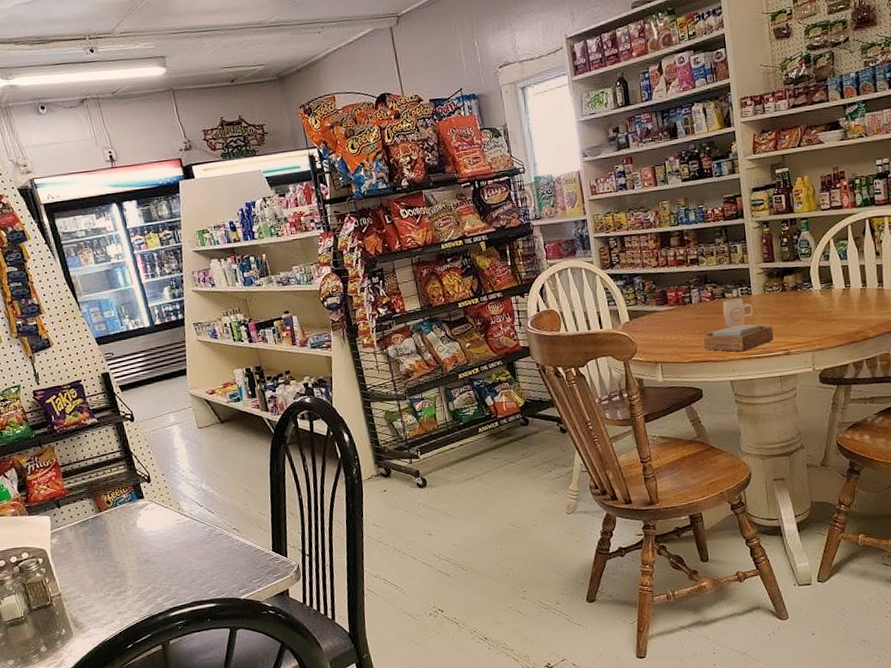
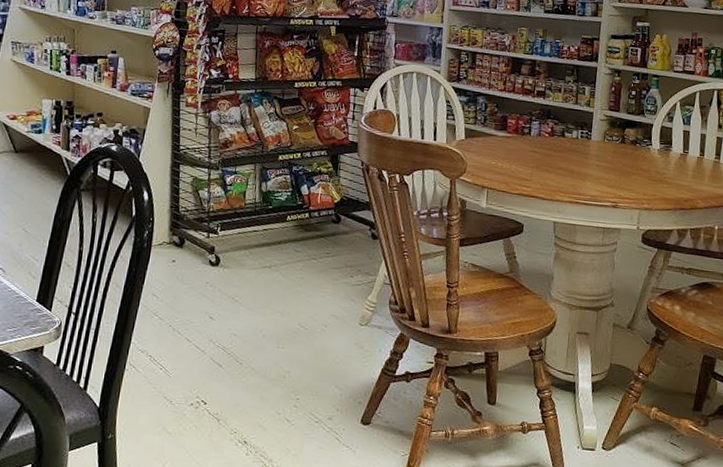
napkin holder: present [702,324,774,352] -> none [533,165,606,195]
mug: present [722,298,754,328] -> none [559,139,590,169]

